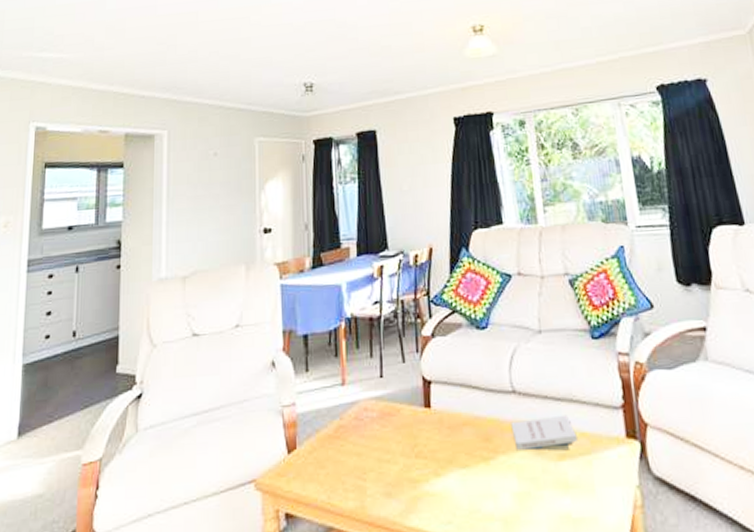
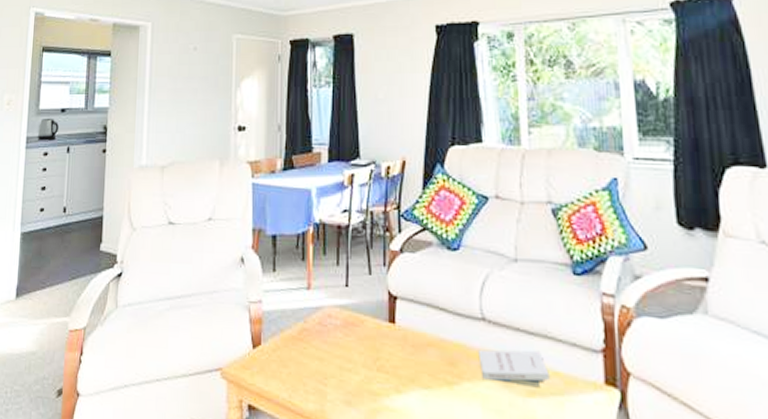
kettle: none [41,237,66,263] -> present [38,118,60,141]

